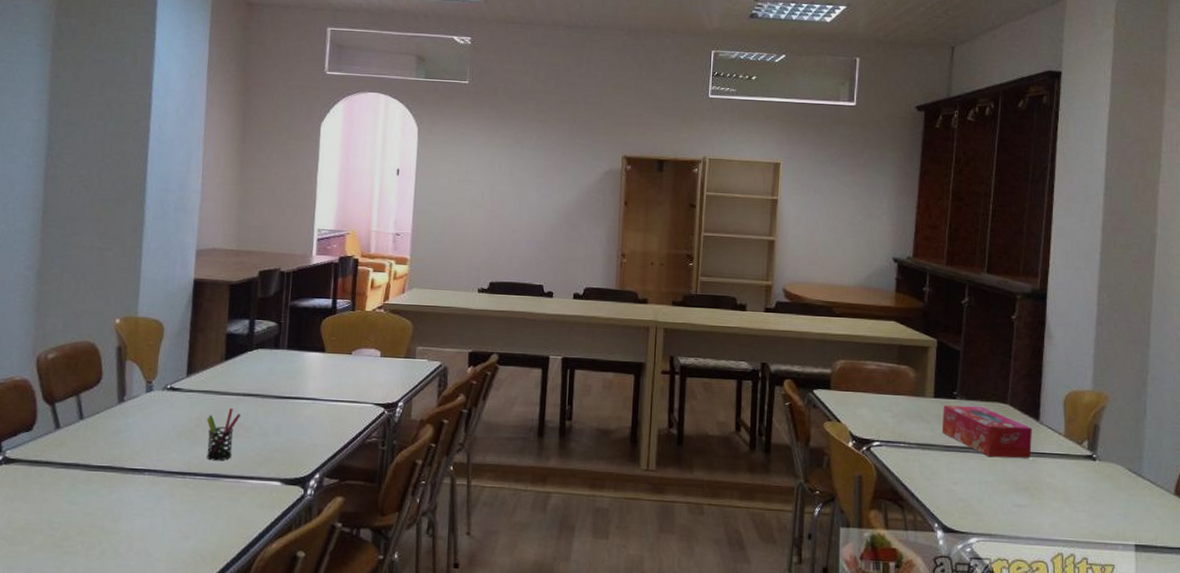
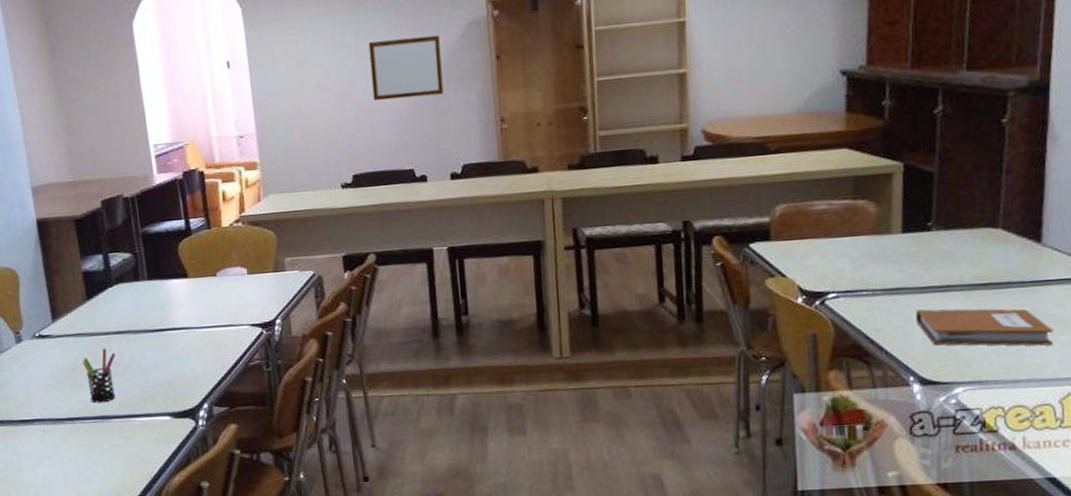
writing board: none [517,174,580,226] -> present [368,35,444,101]
tissue box: present [941,405,1032,458] -> none [913,235,1032,294]
notebook: none [942,465,1048,509] -> present [916,308,1054,346]

